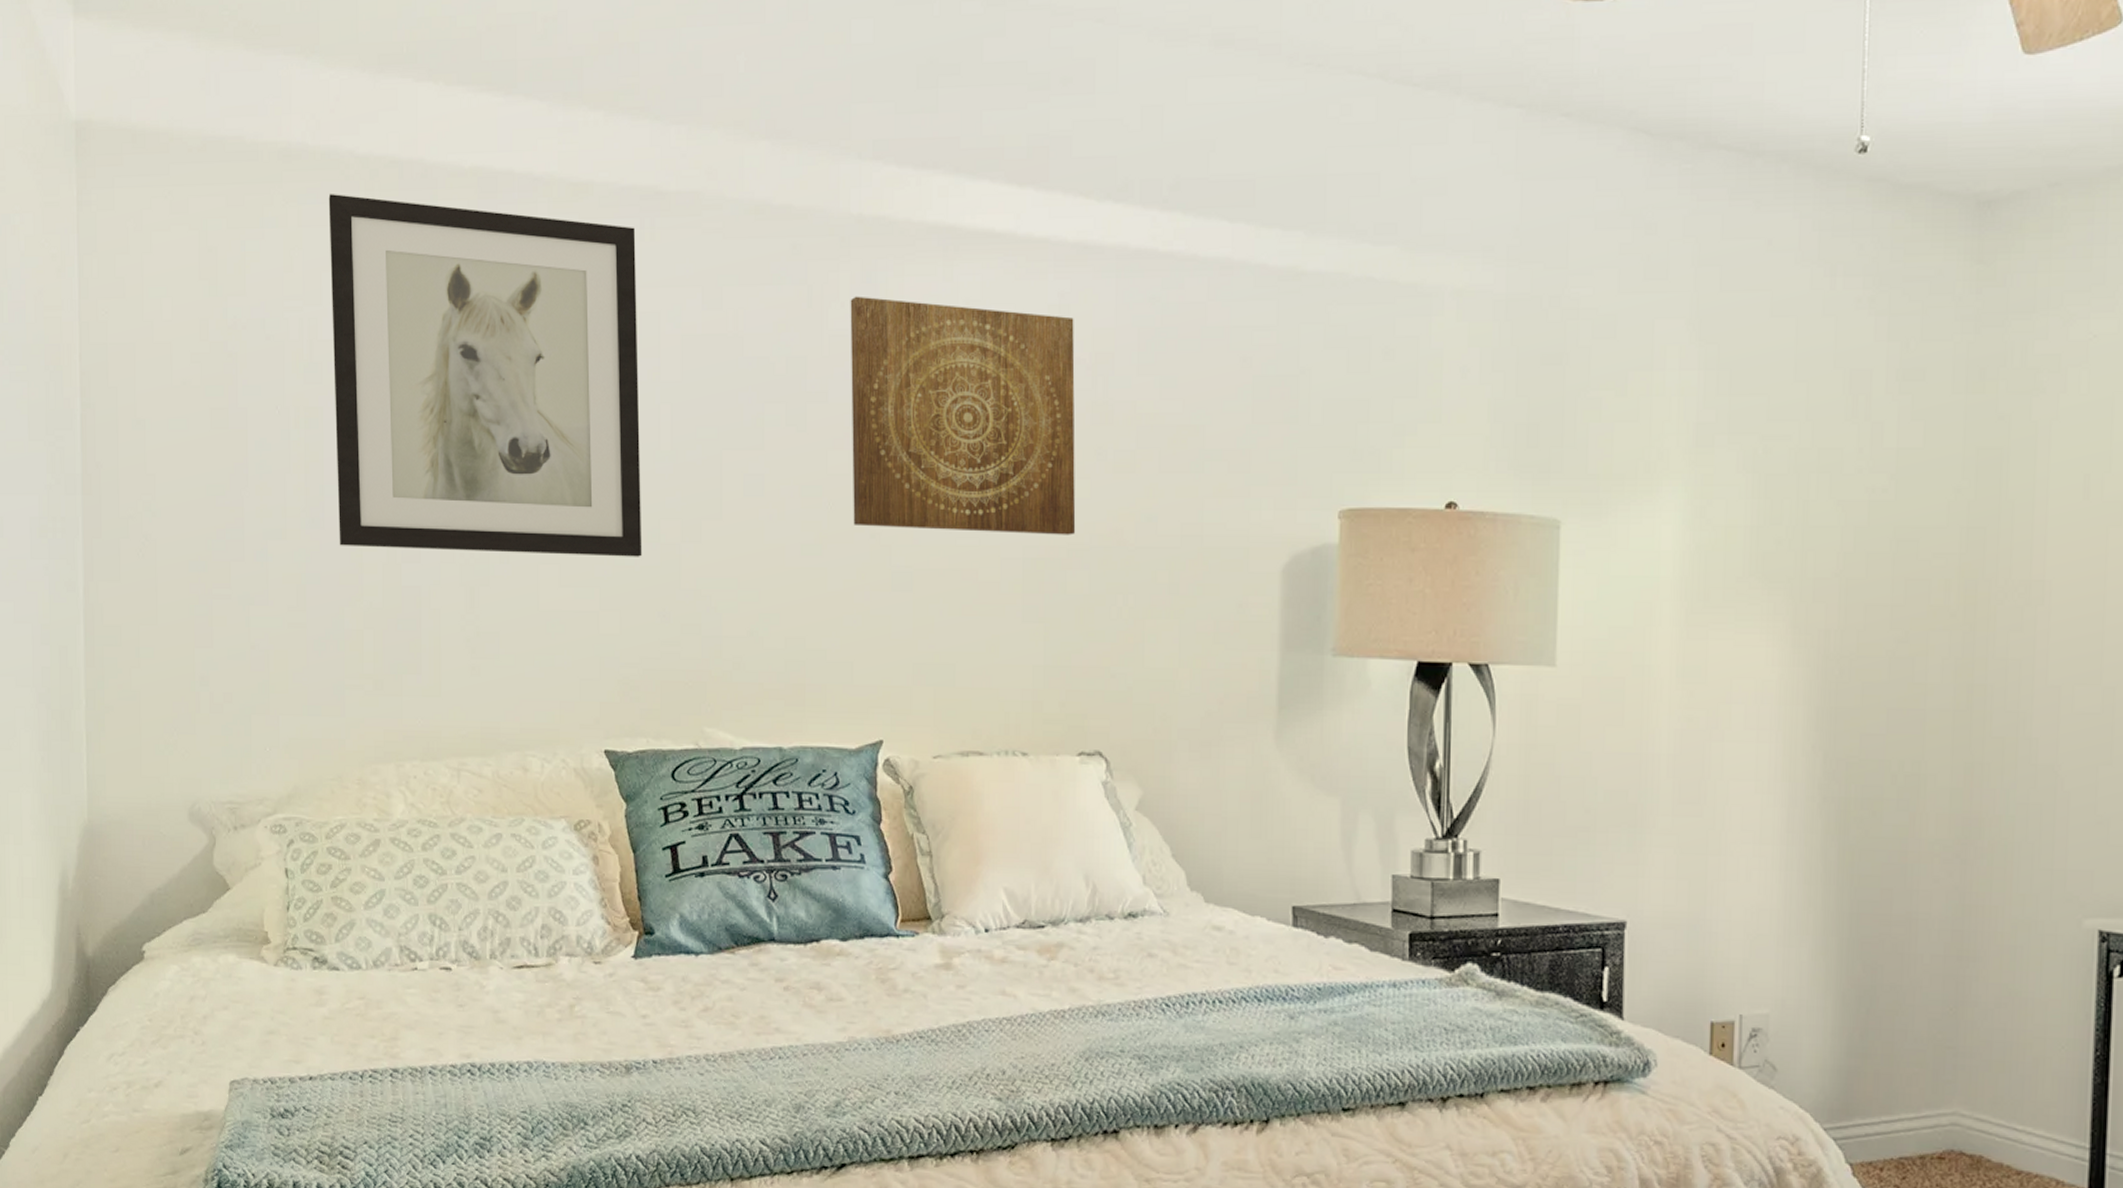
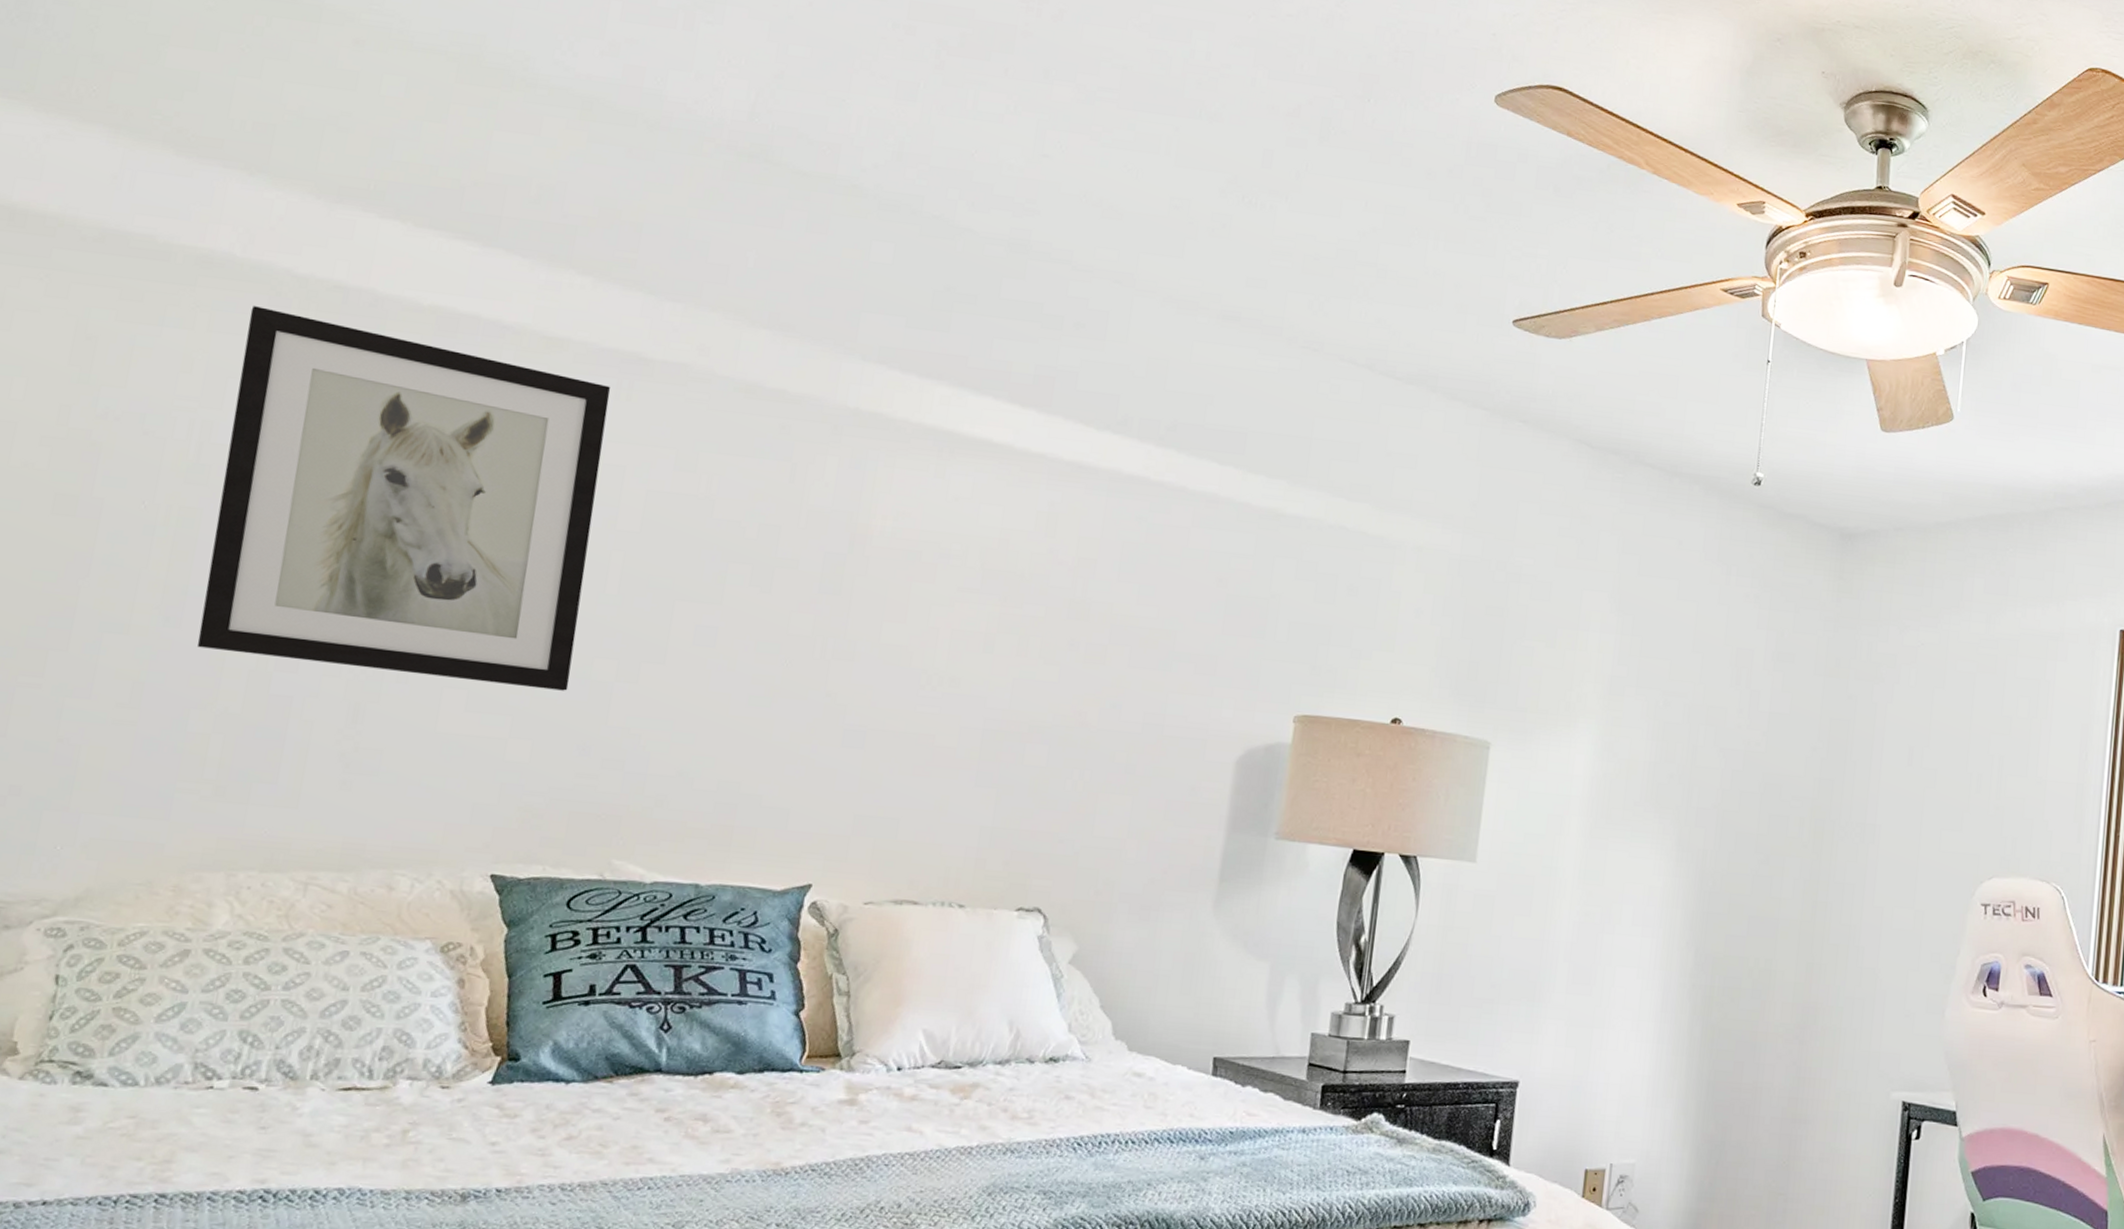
wall art: present [850,296,1076,535] -> none [809,478,1061,713]

